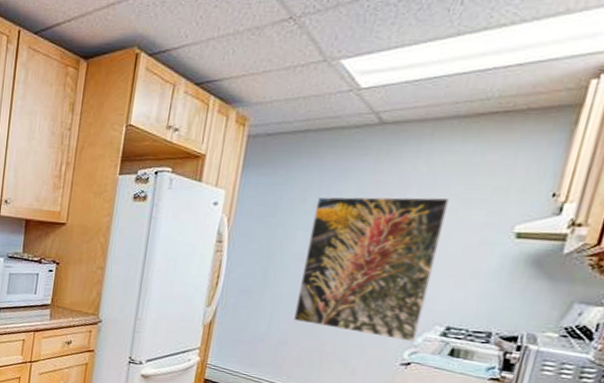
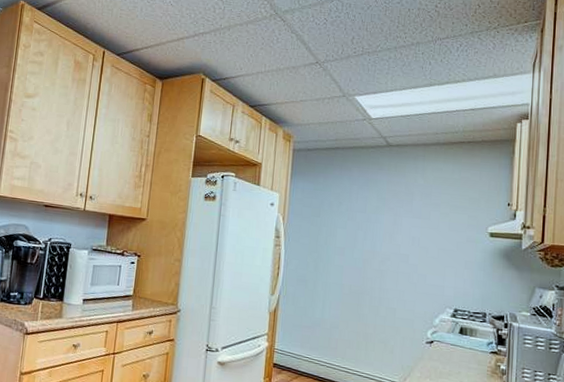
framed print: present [294,196,449,342] -> none [342,201,442,323]

